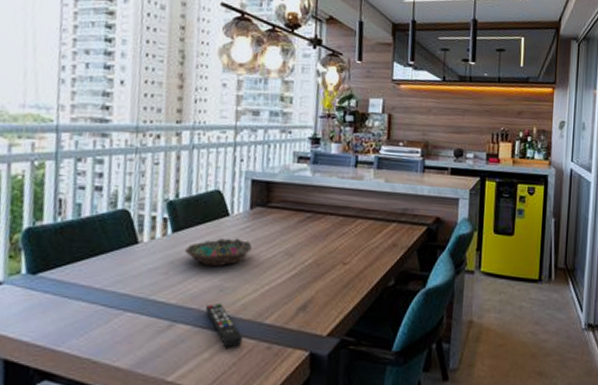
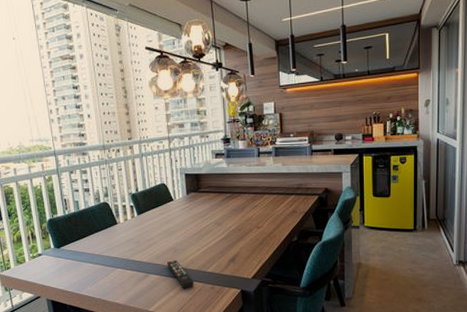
bowl: present [185,238,252,266] -> none [148,215,192,235]

